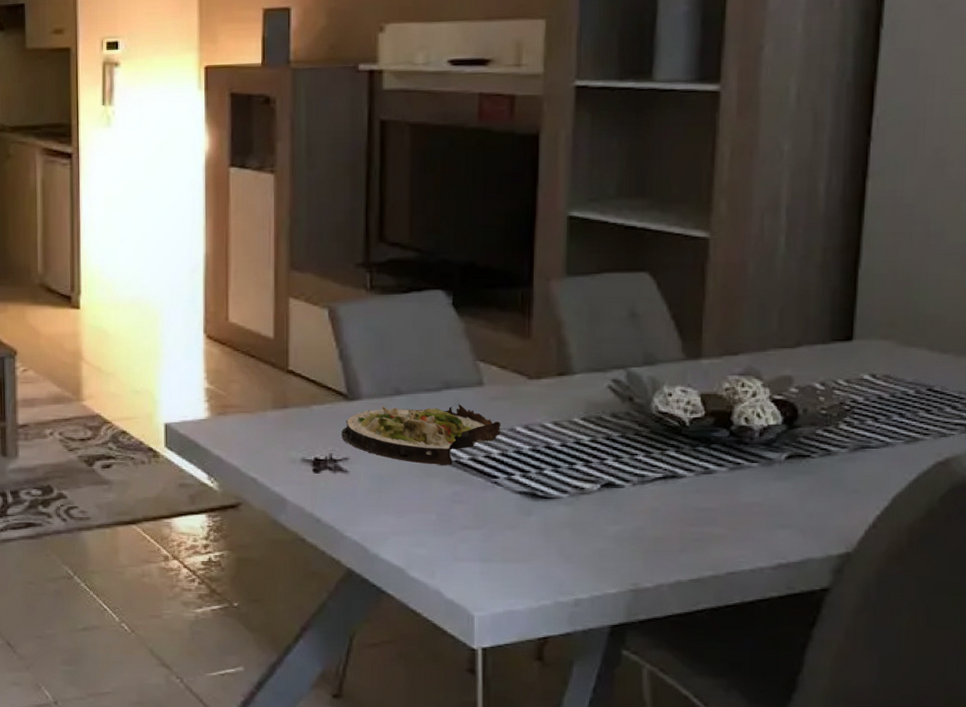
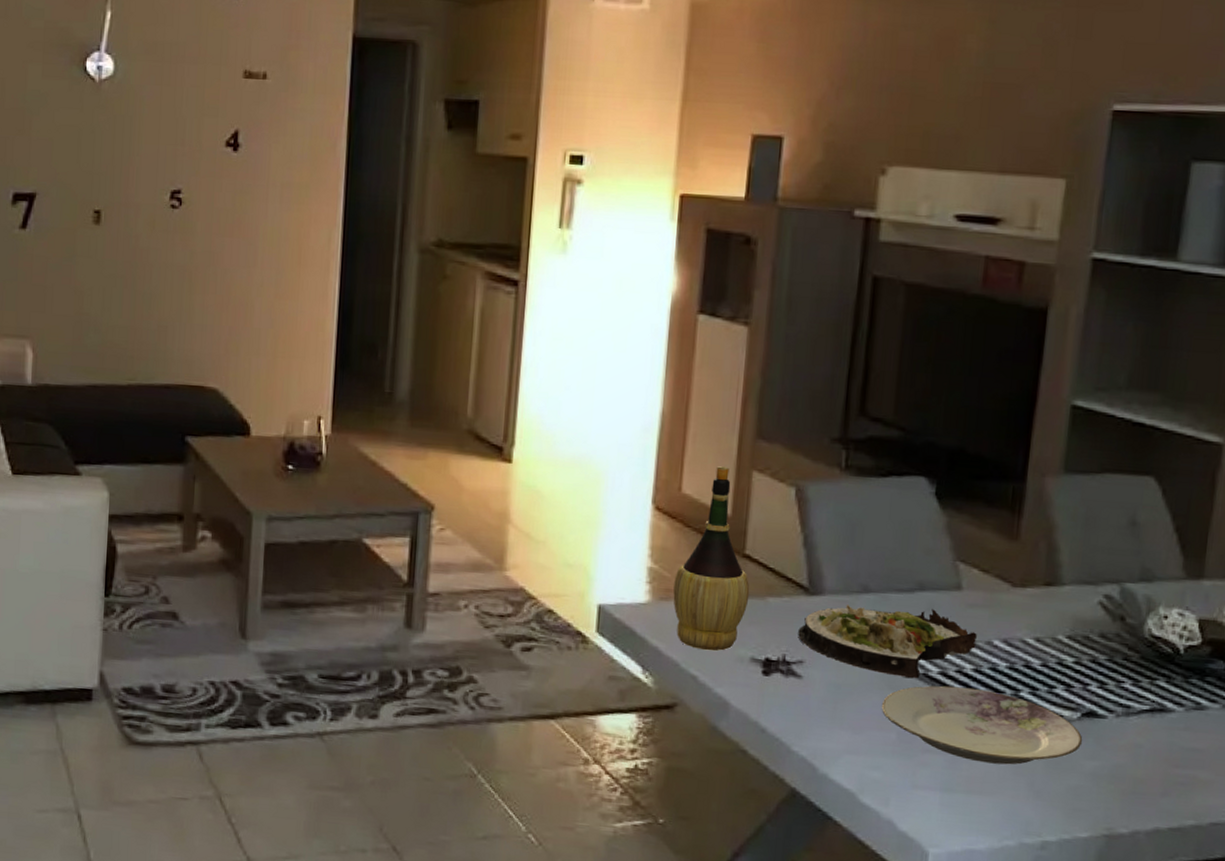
wine bottle: none [229,296,296,456] -> present [673,466,750,651]
plate: none [421,470,604,535] -> present [881,685,1083,765]

